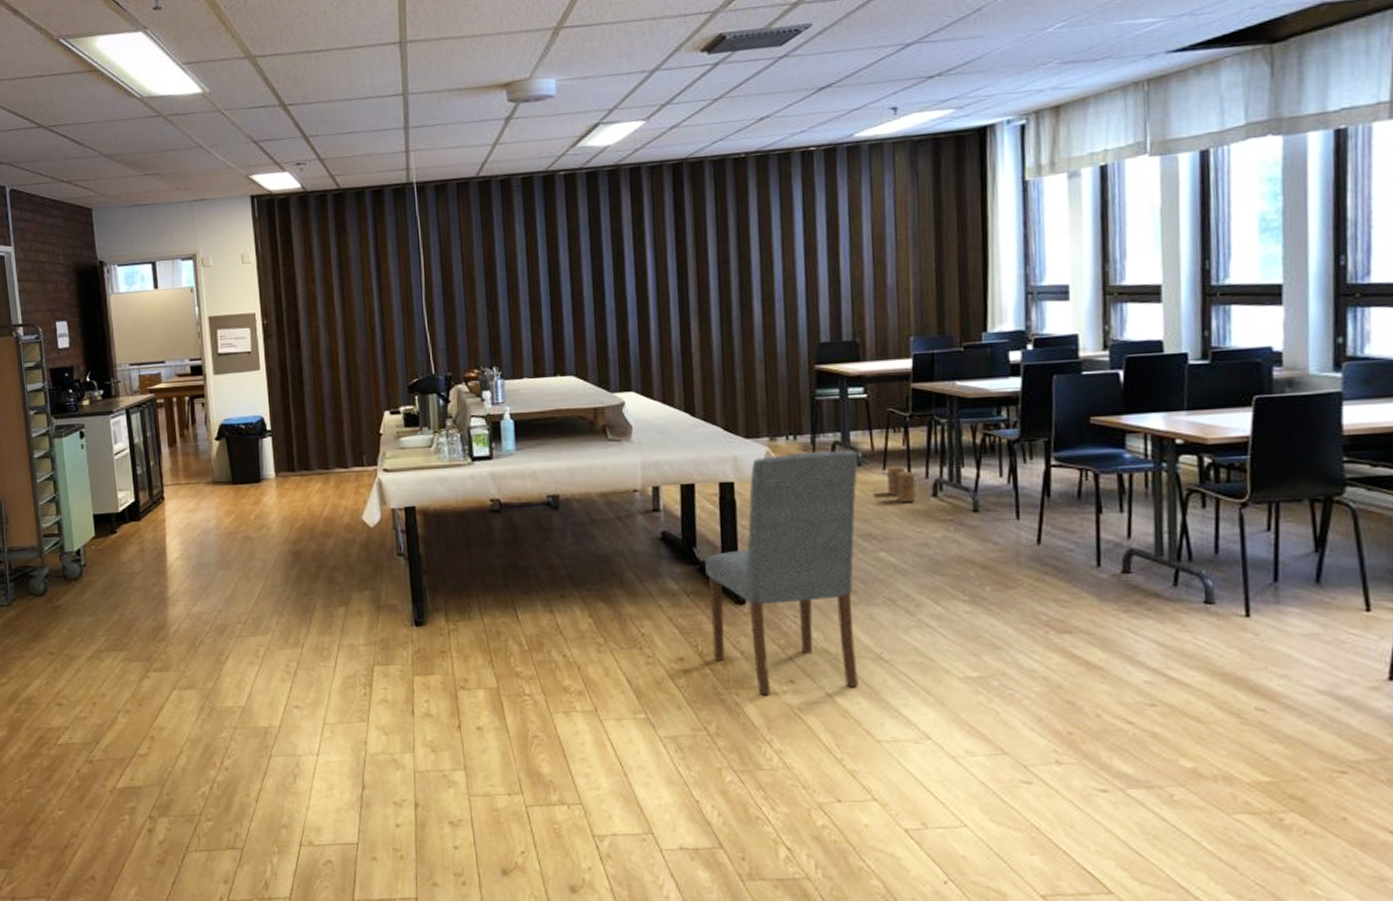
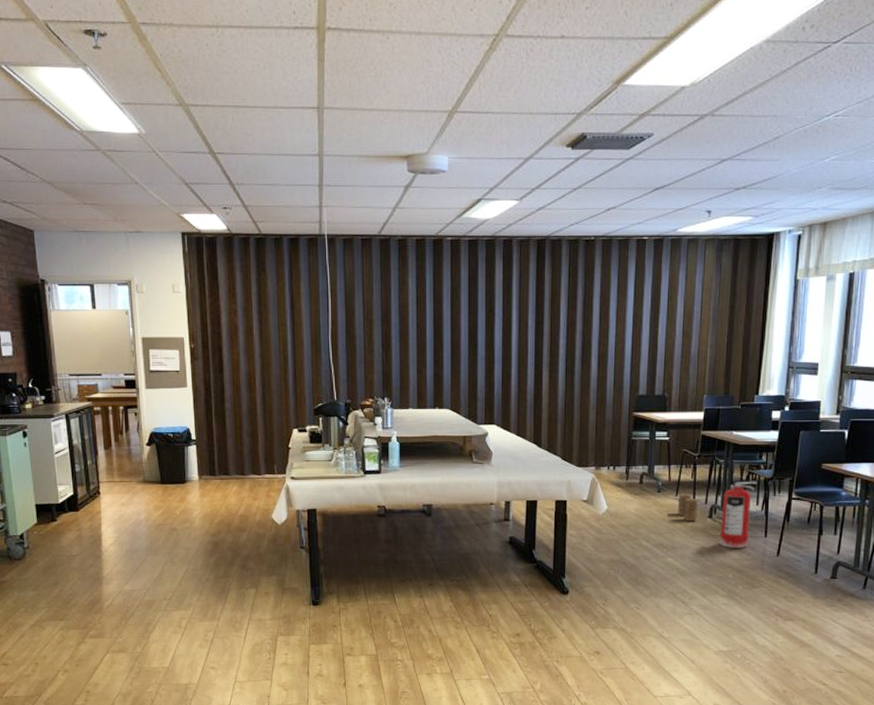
dining chair: present [705,451,859,695] -> none [541,479,659,663]
fire extinguisher: none [950,444,998,536] -> present [720,481,758,548]

